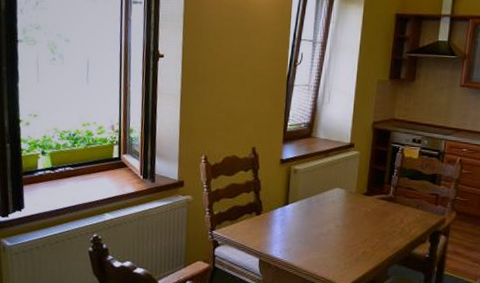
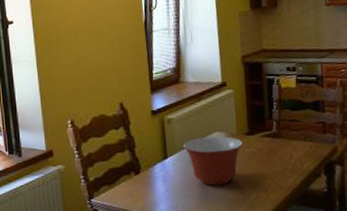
mixing bowl: none [304,190,360,237] -> present [182,136,243,186]

